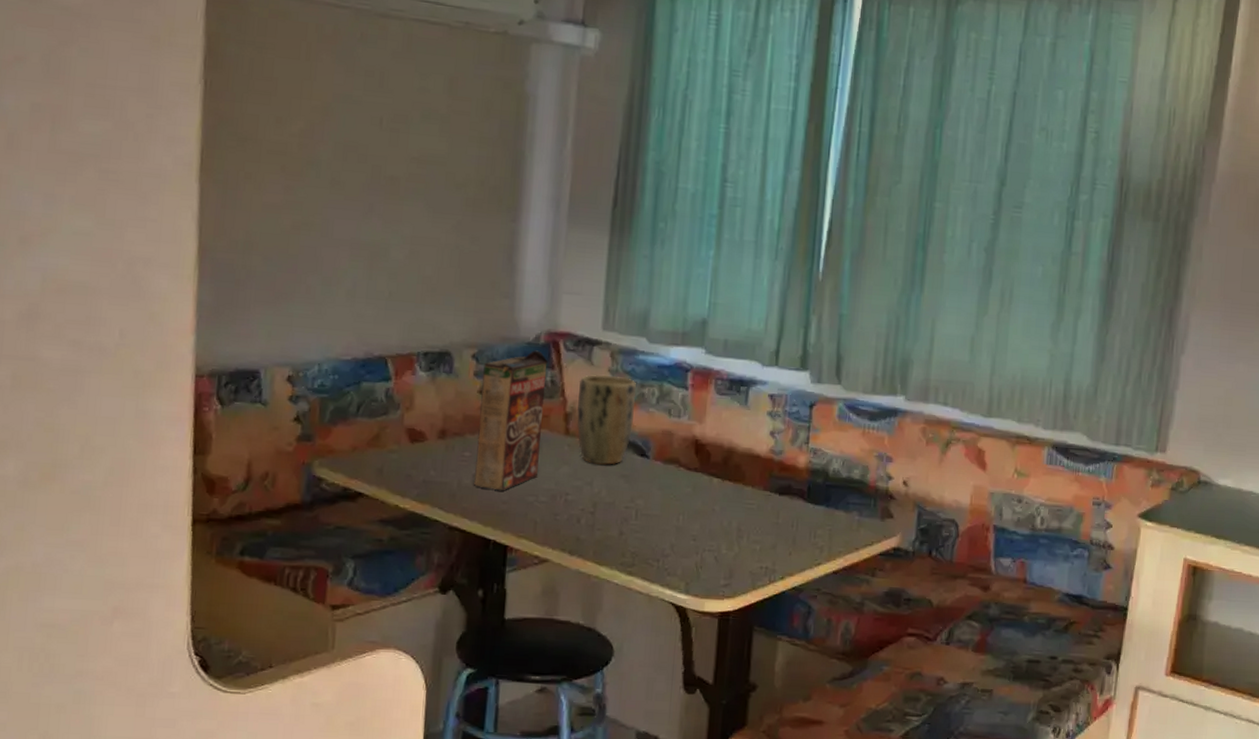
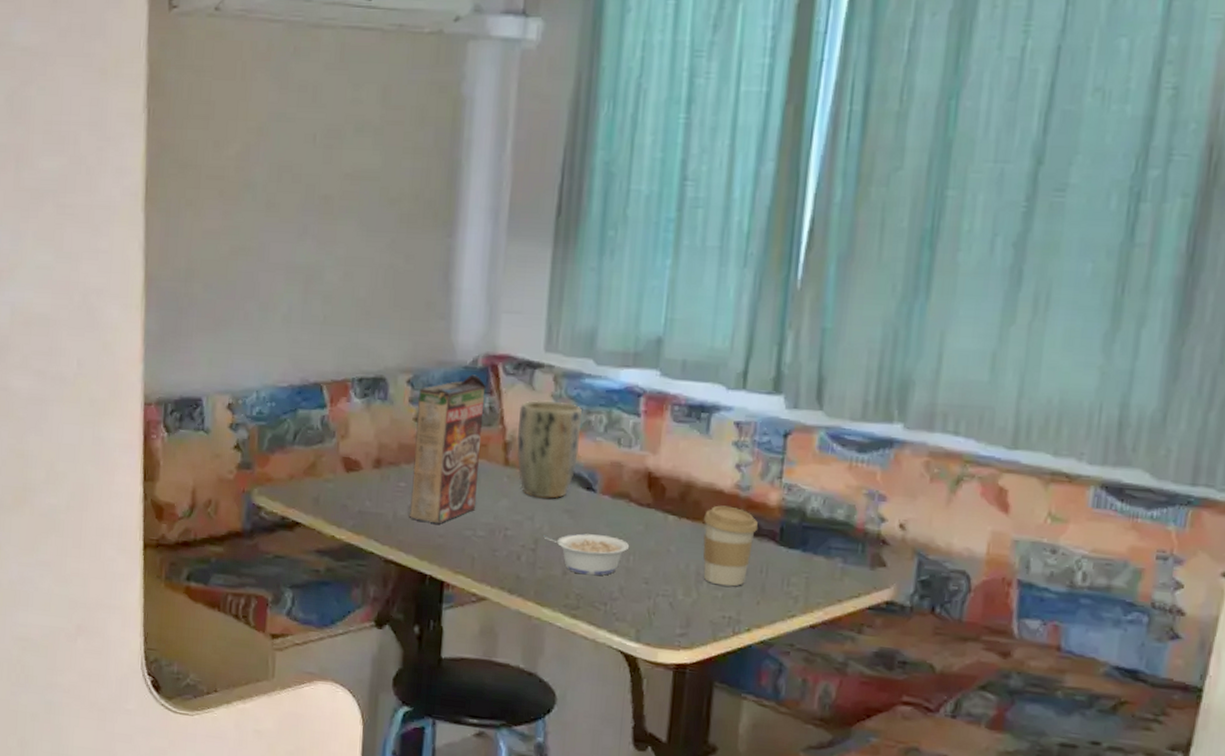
legume: none [600,496,680,535] -> present [542,533,630,576]
coffee cup: none [743,468,790,540] -> present [703,505,759,587]

